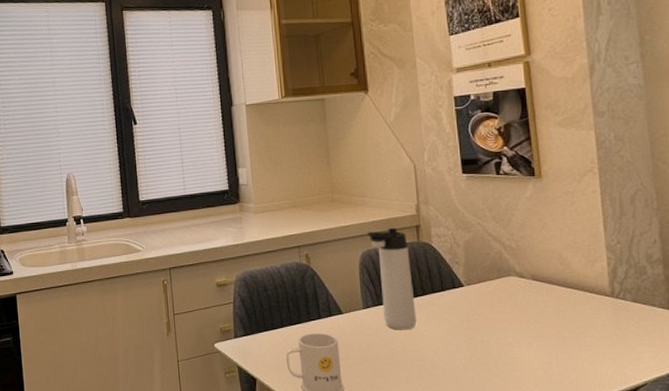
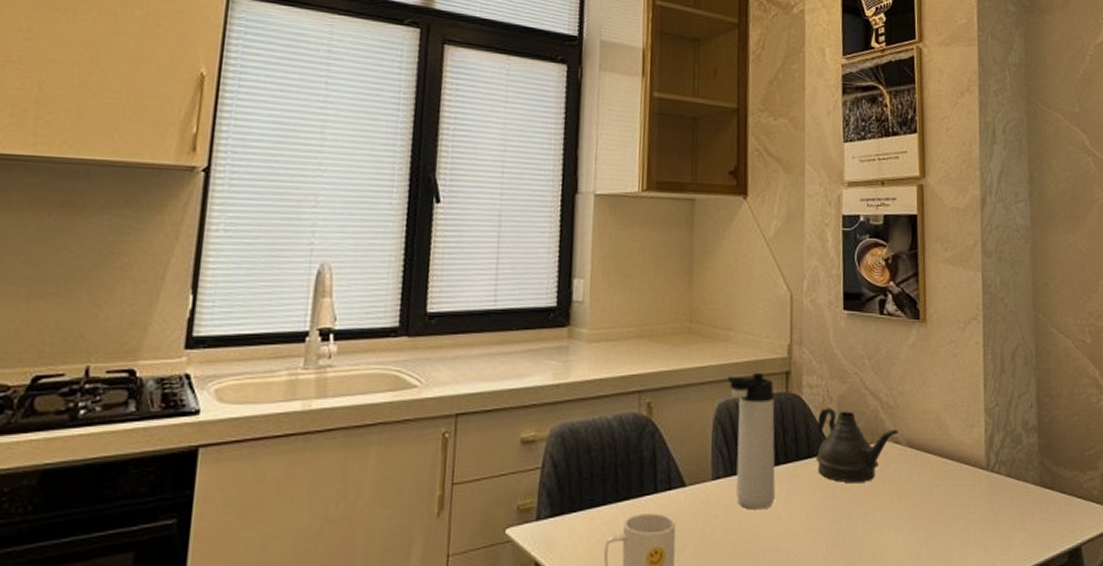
teapot: none [447,252,522,309] -> present [816,408,898,482]

